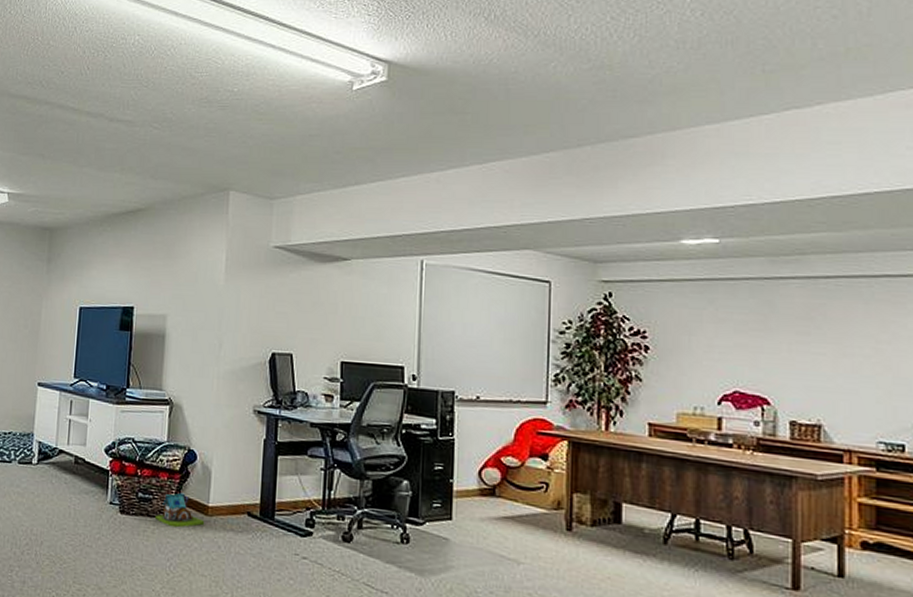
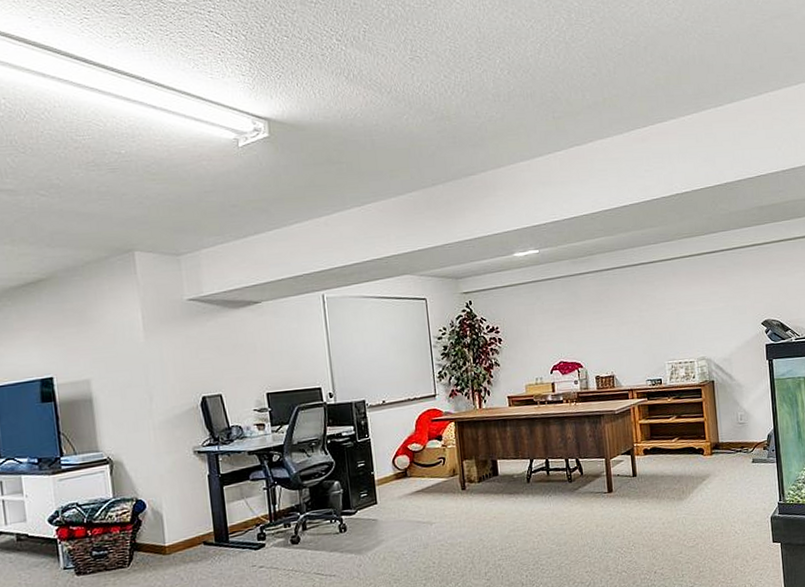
toy house: present [154,493,205,528] -> none [113,540,165,574]

